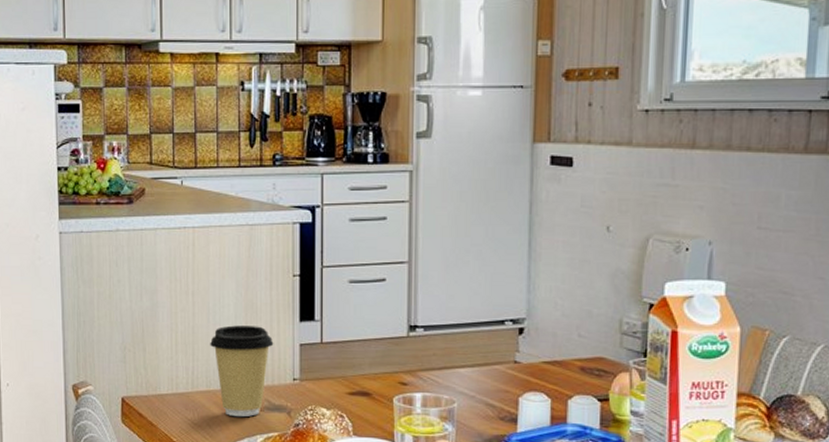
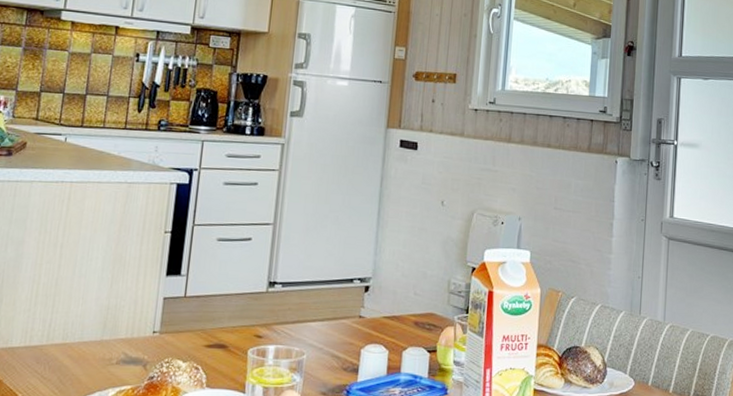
coffee cup: present [210,325,274,417] -> none [72,278,138,370]

